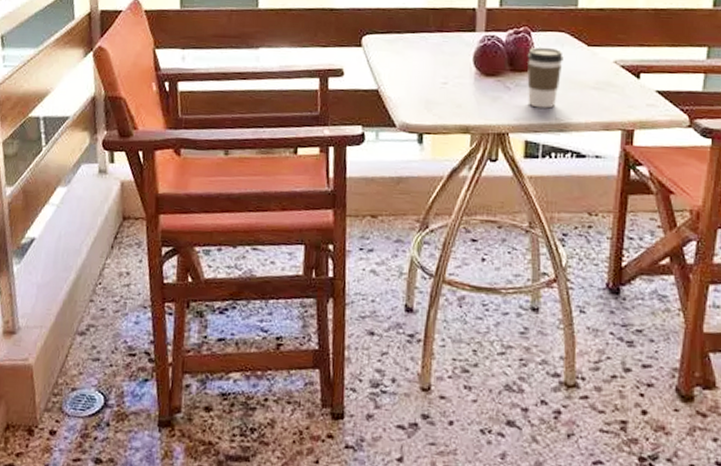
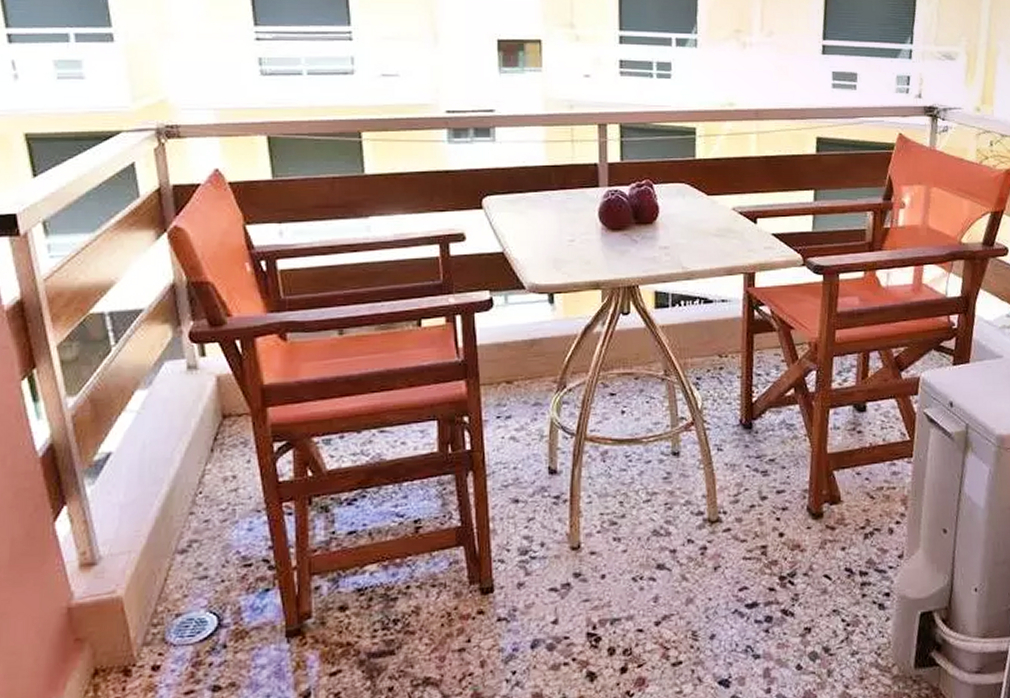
coffee cup: present [527,46,563,109] -> none [650,198,686,258]

